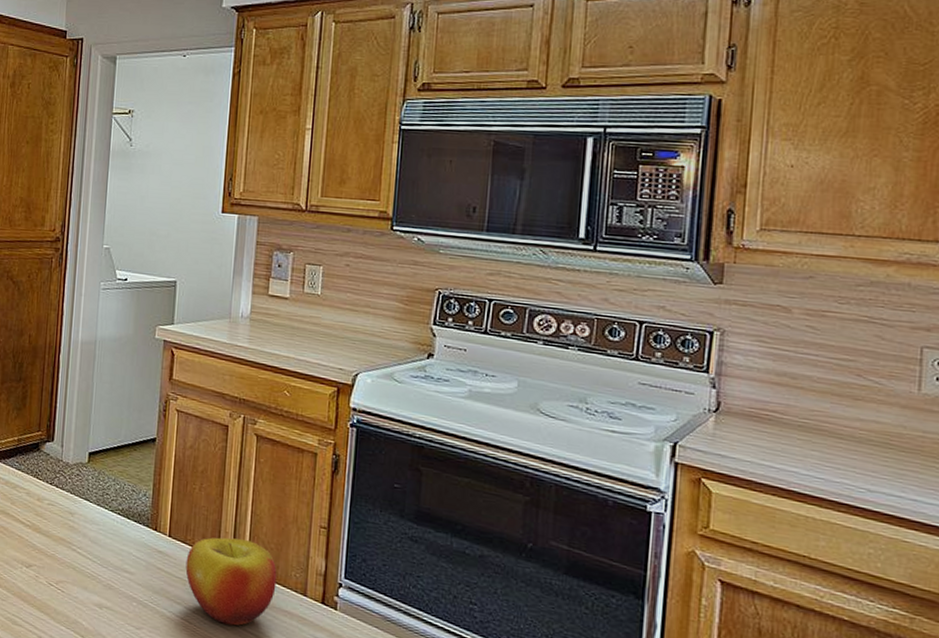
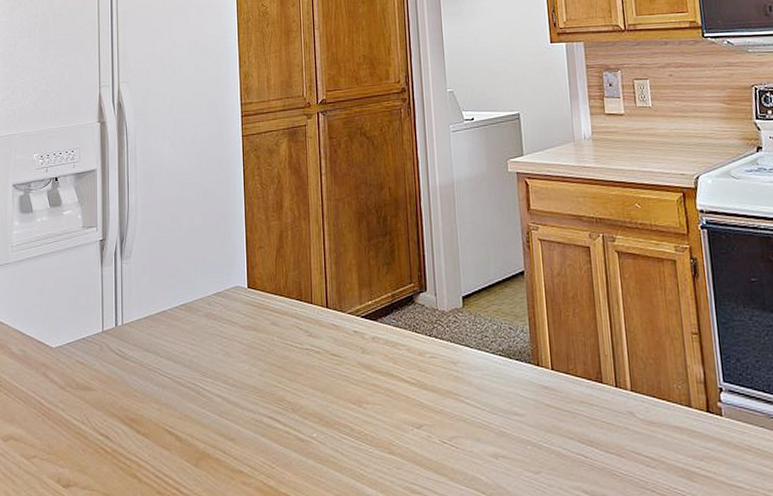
apple: present [185,537,277,626] -> none [572,360,662,452]

